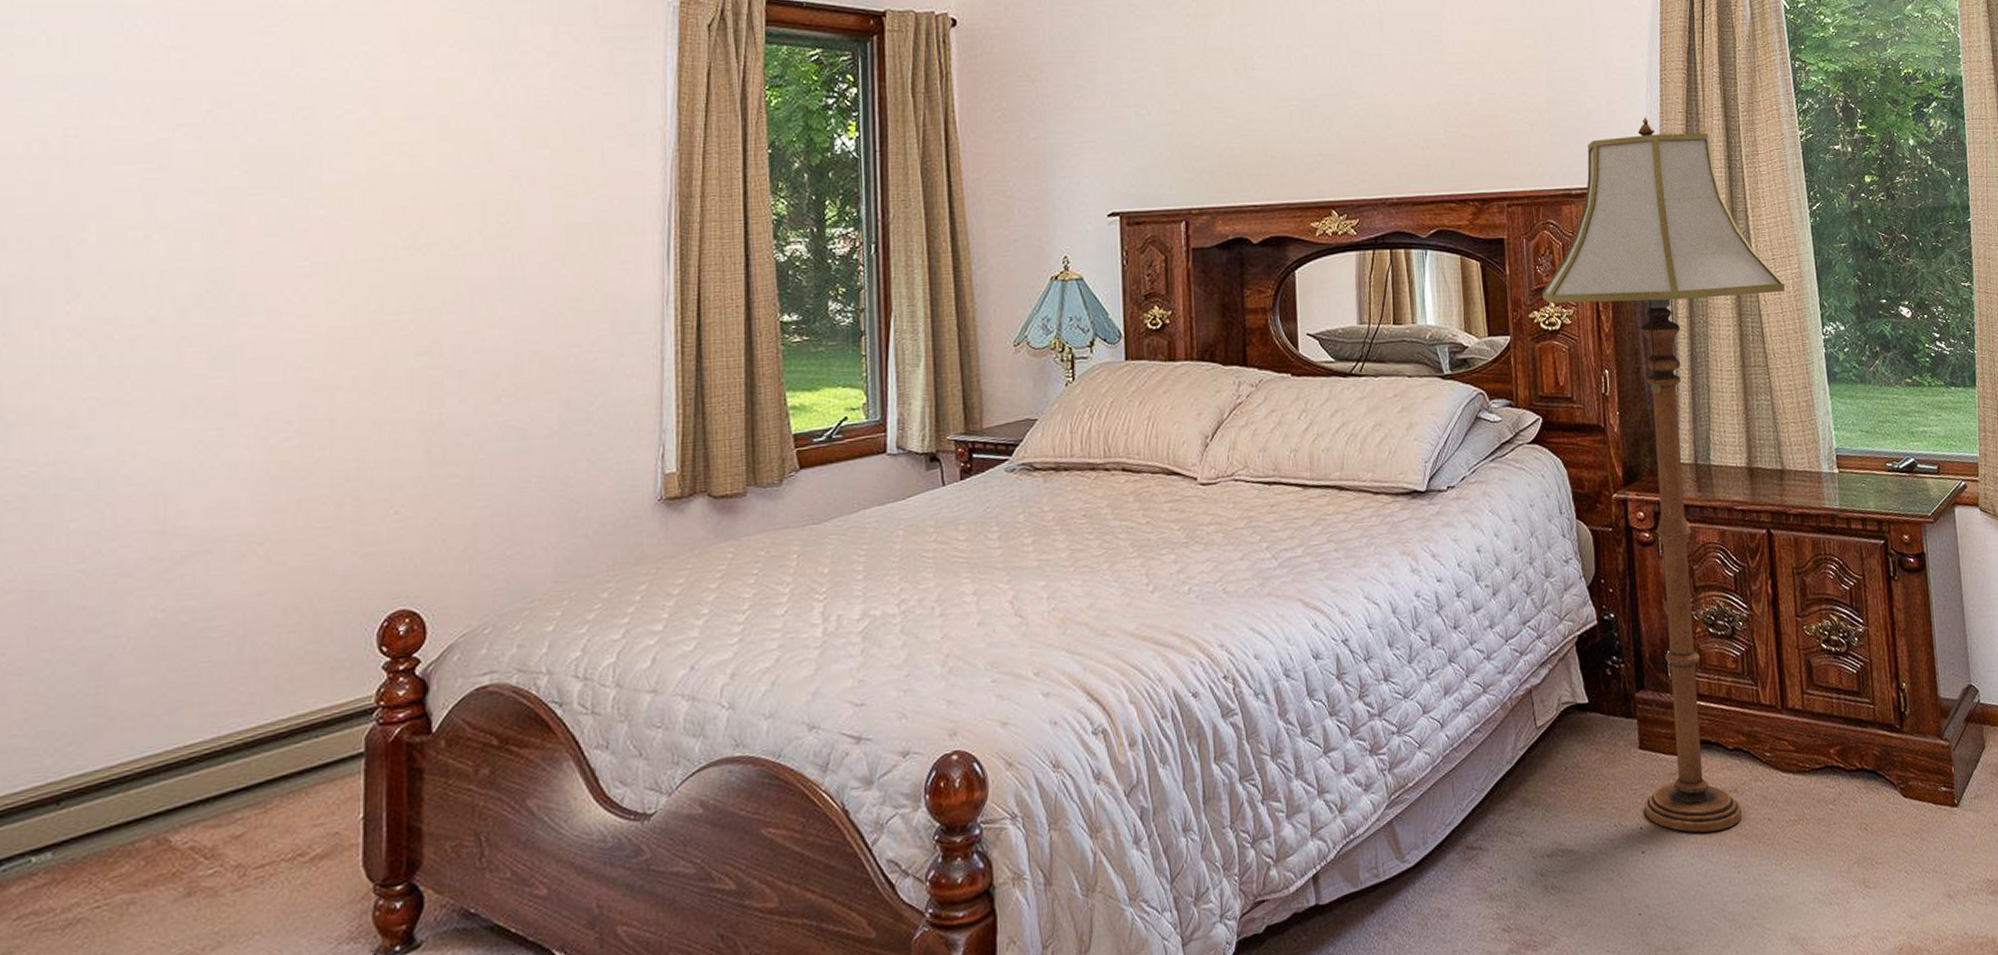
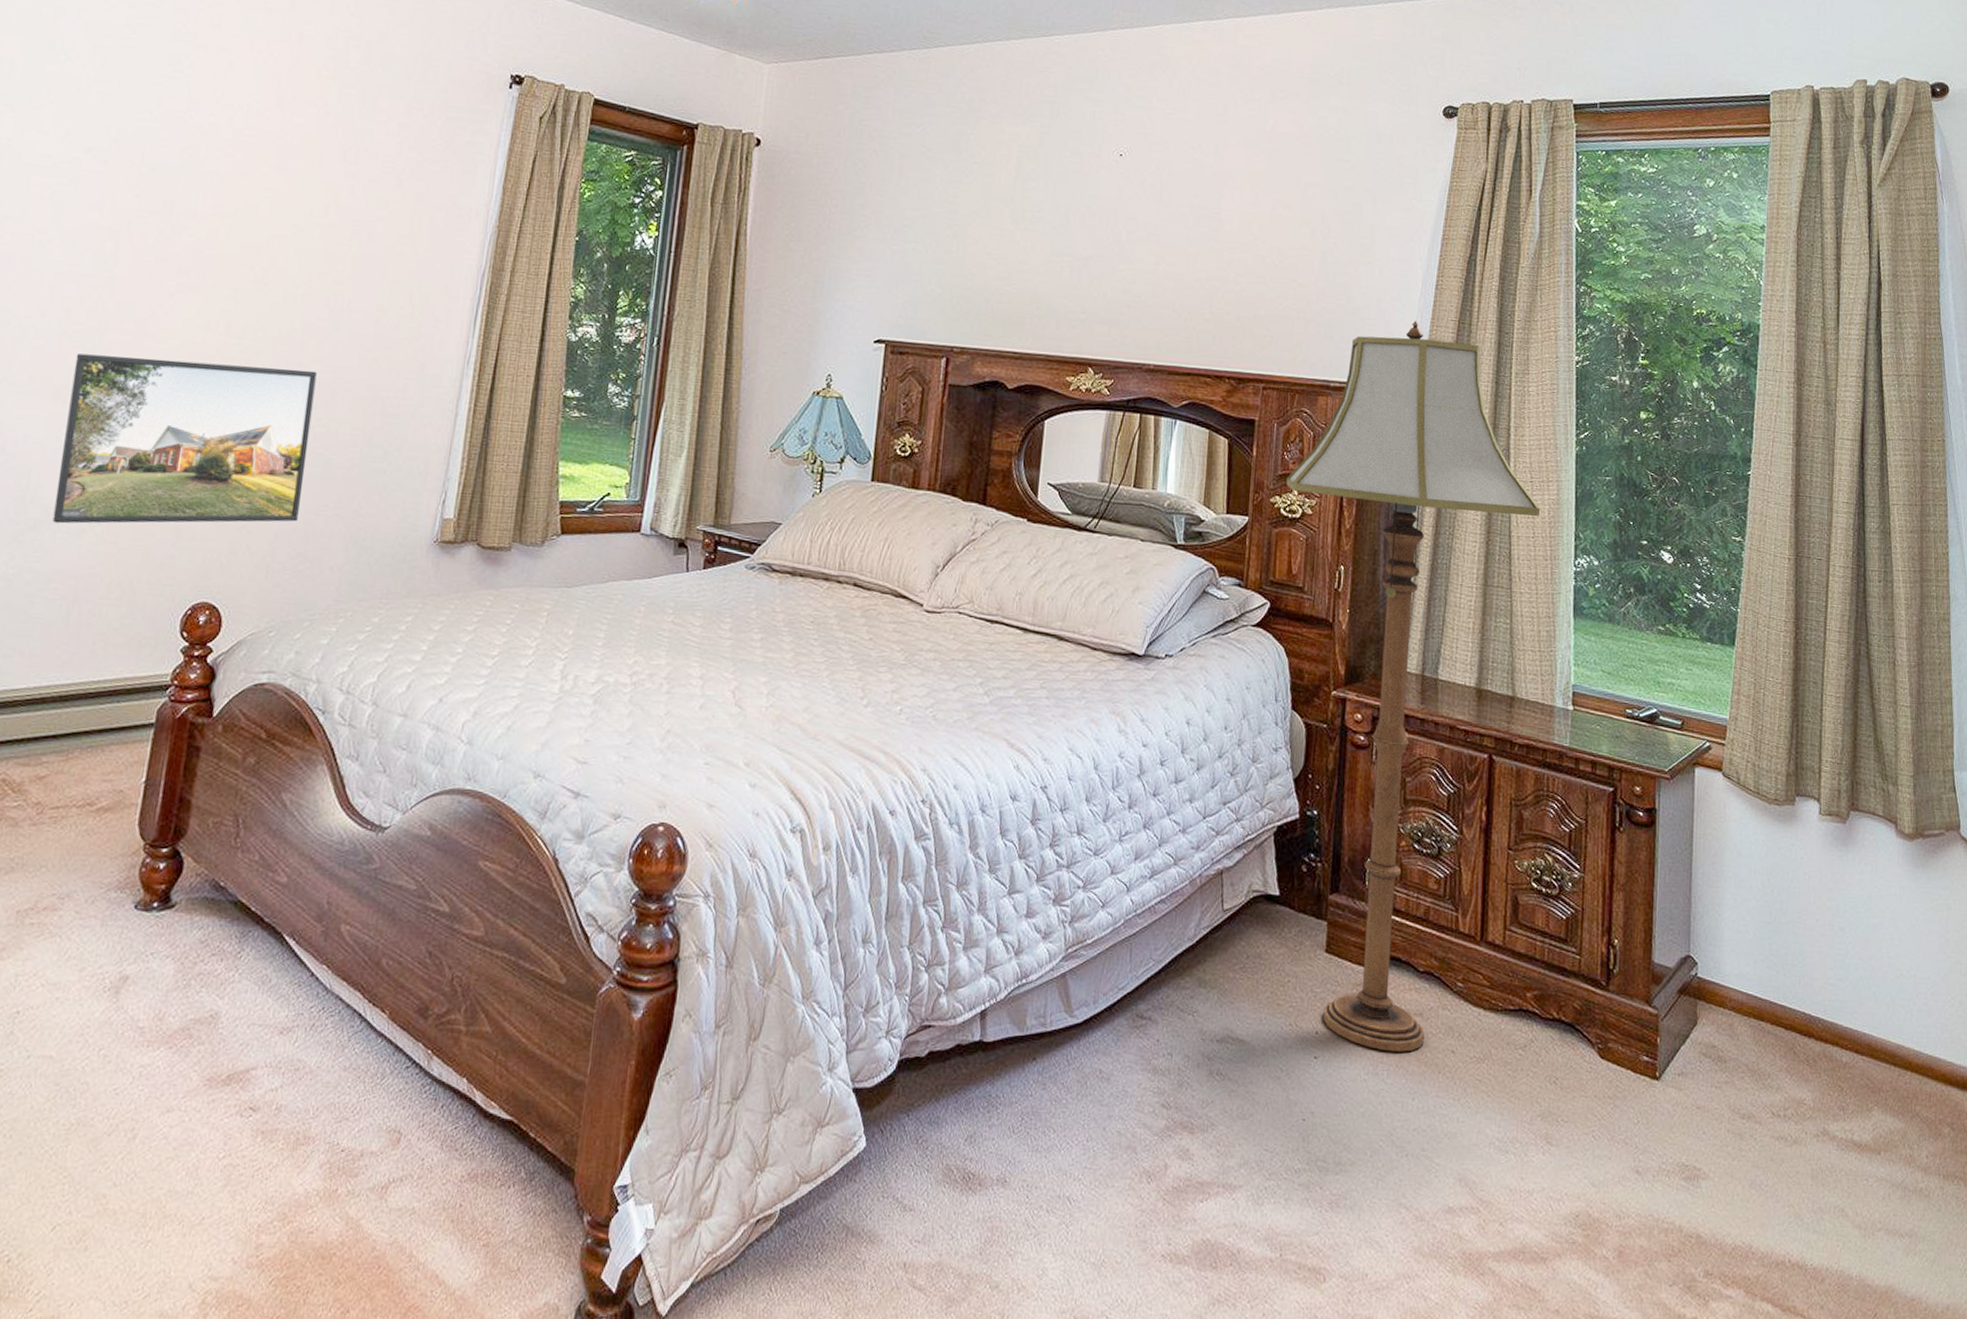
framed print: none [201,337,498,553] -> present [52,353,317,524]

